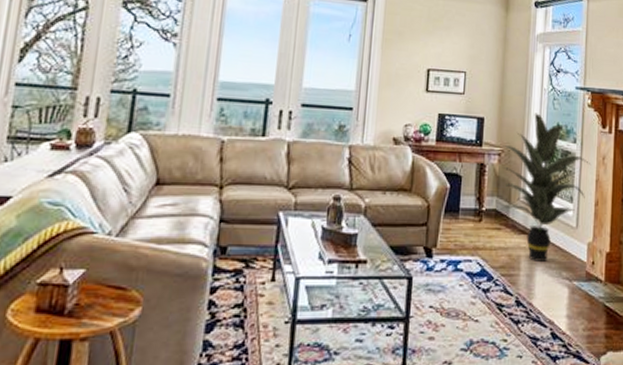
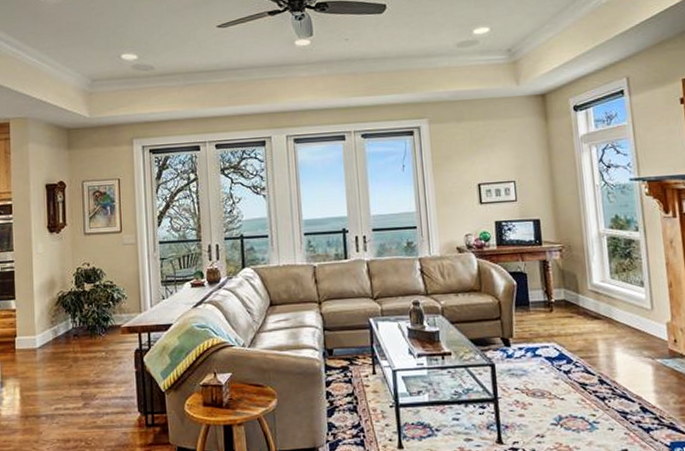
indoor plant: present [500,113,590,263] -> none [562,208,657,345]

